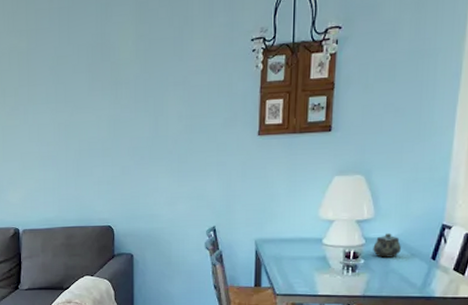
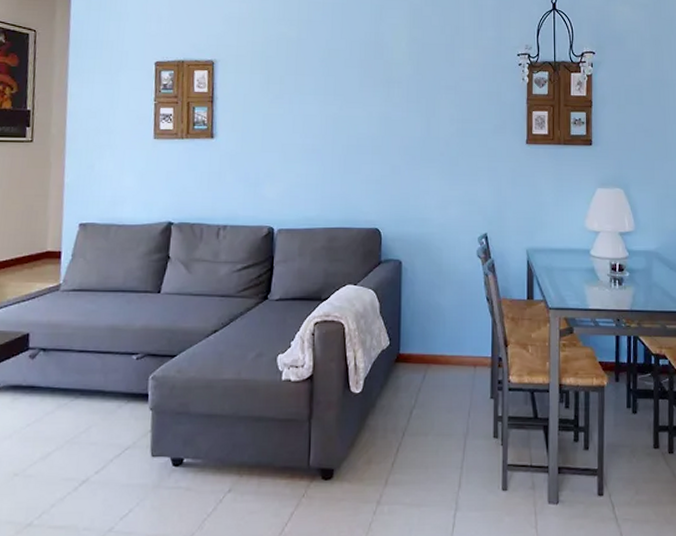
teapot: present [373,233,401,258] -> none [636,246,660,271]

